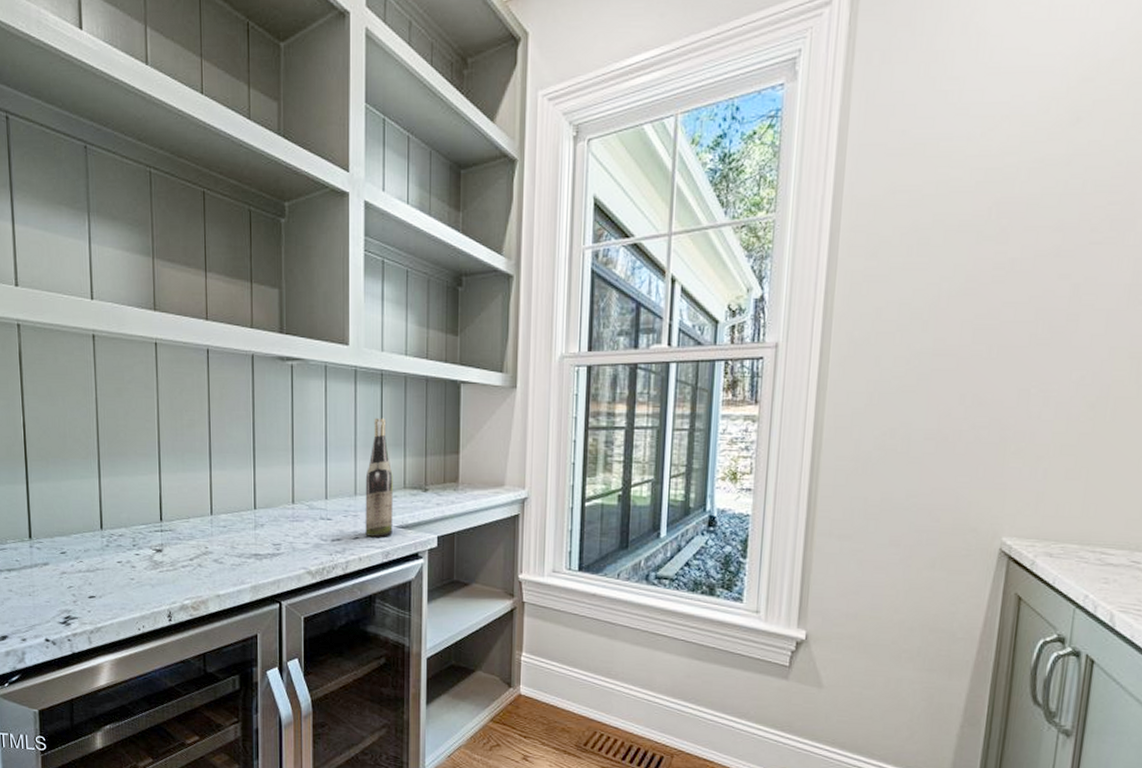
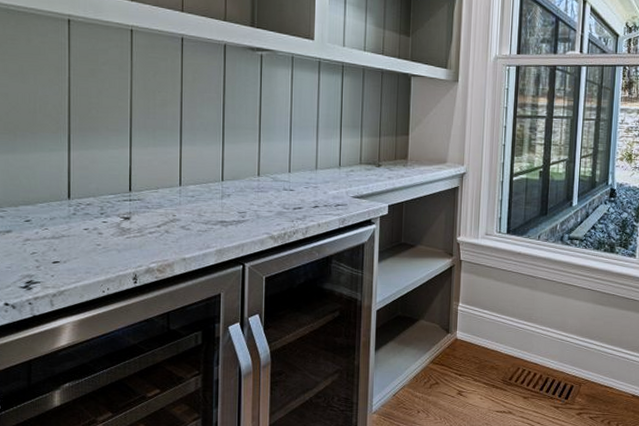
wine bottle: present [365,417,393,537] -> none [324,103,350,206]

